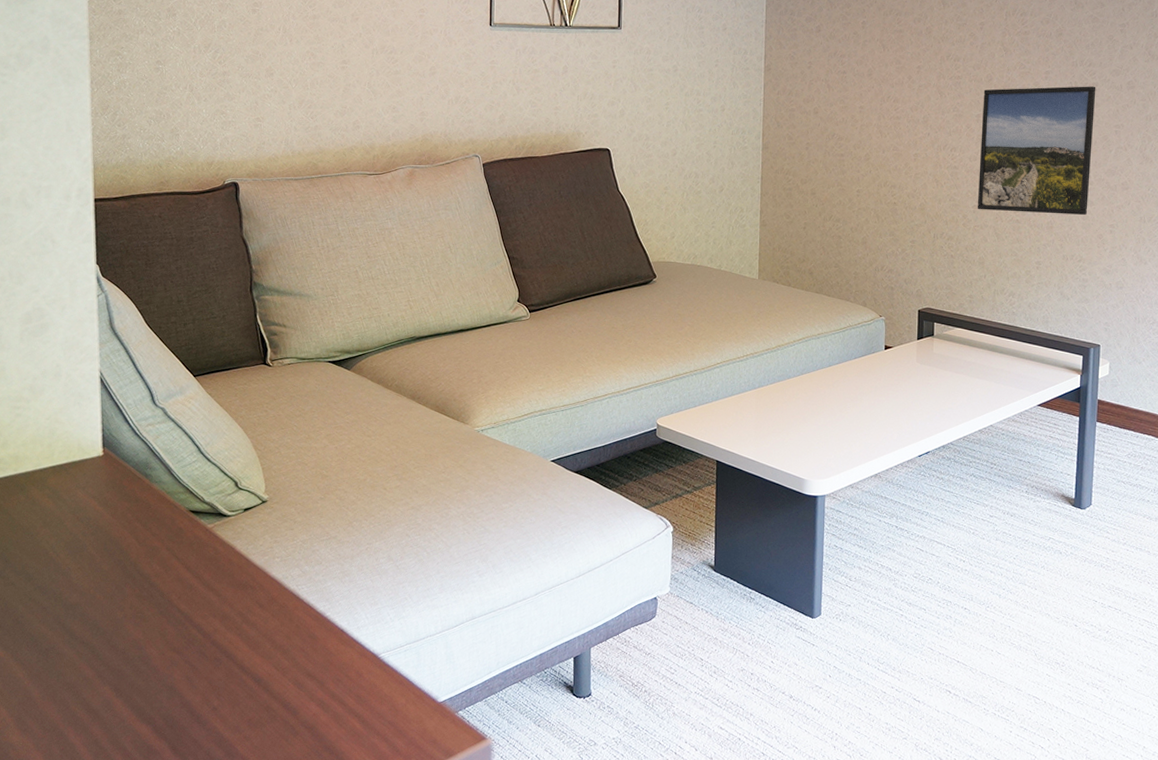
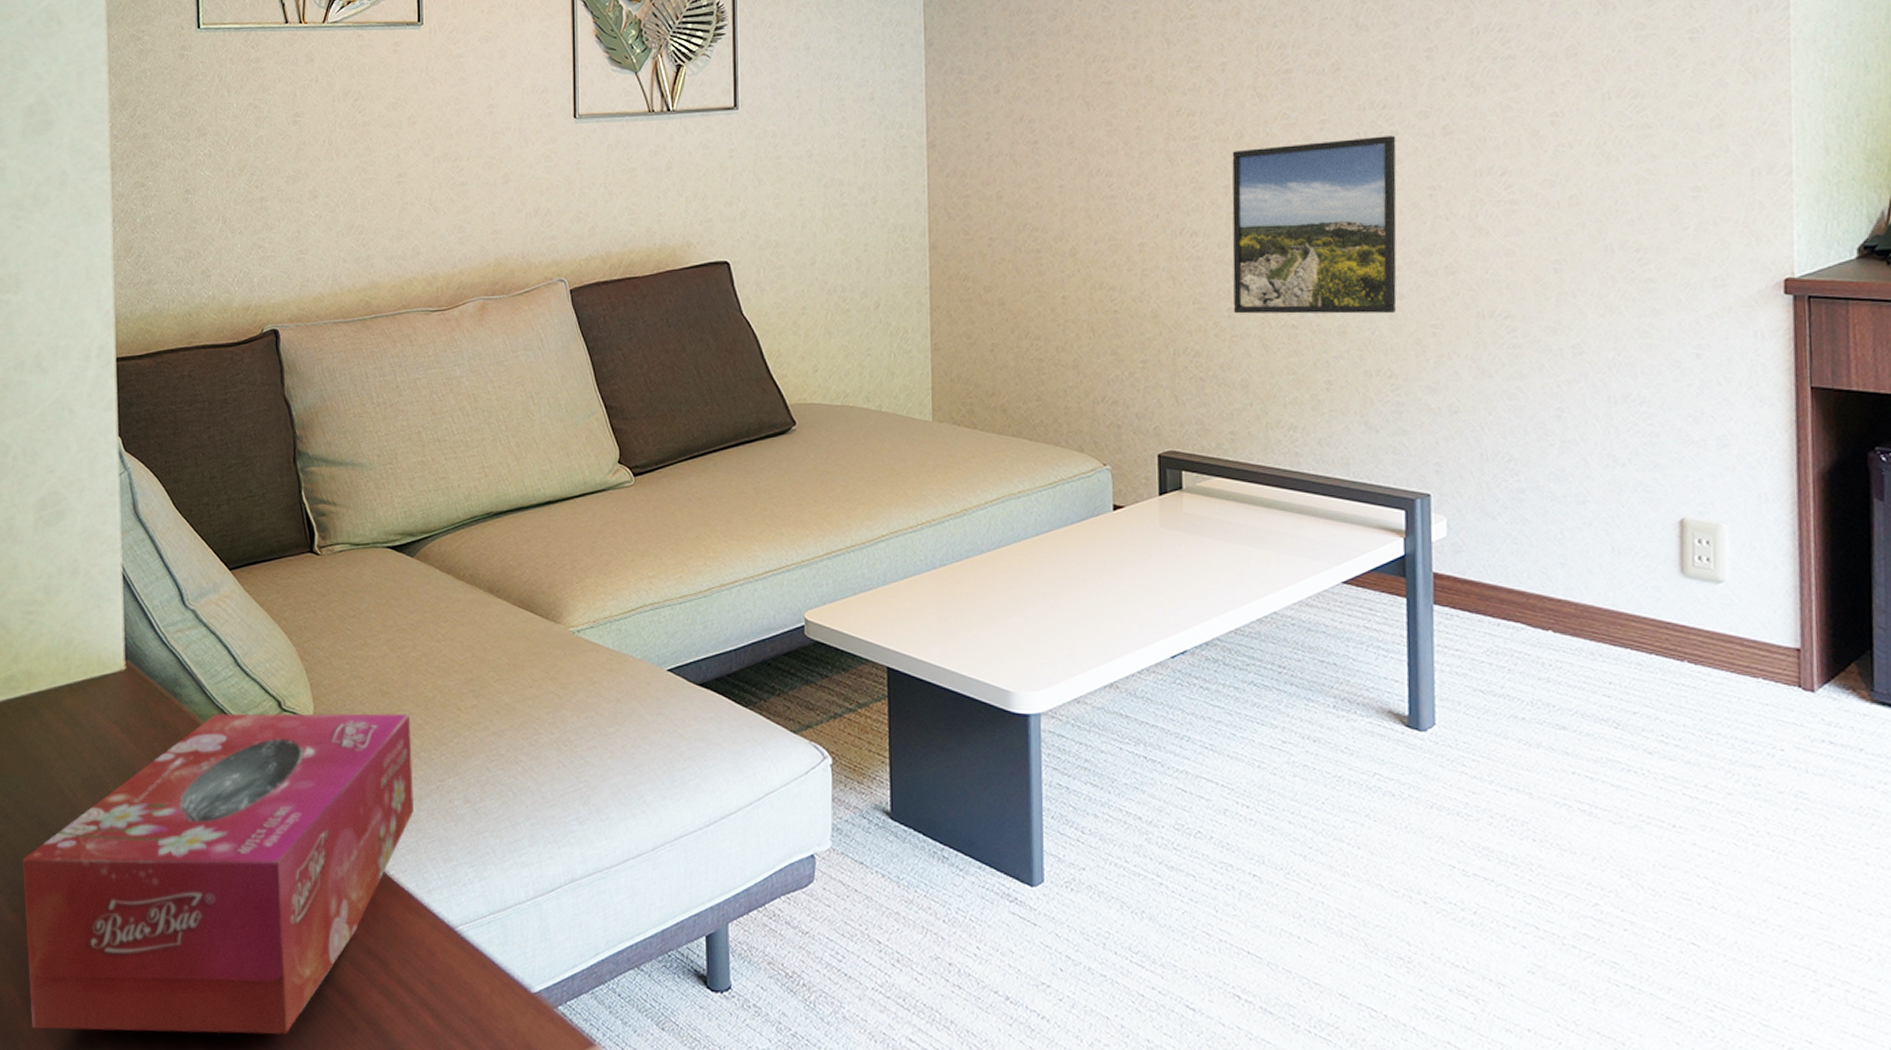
tissue box: none [12,490,348,741] -> present [22,713,415,1035]

